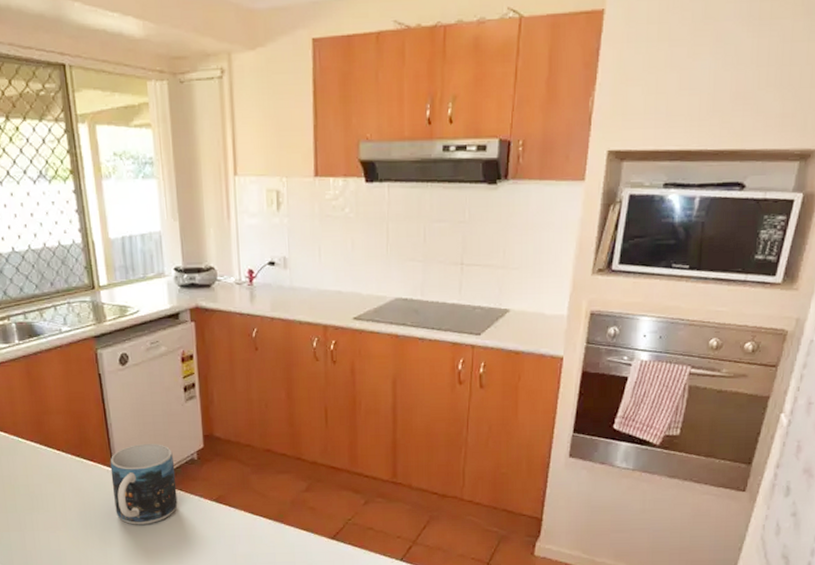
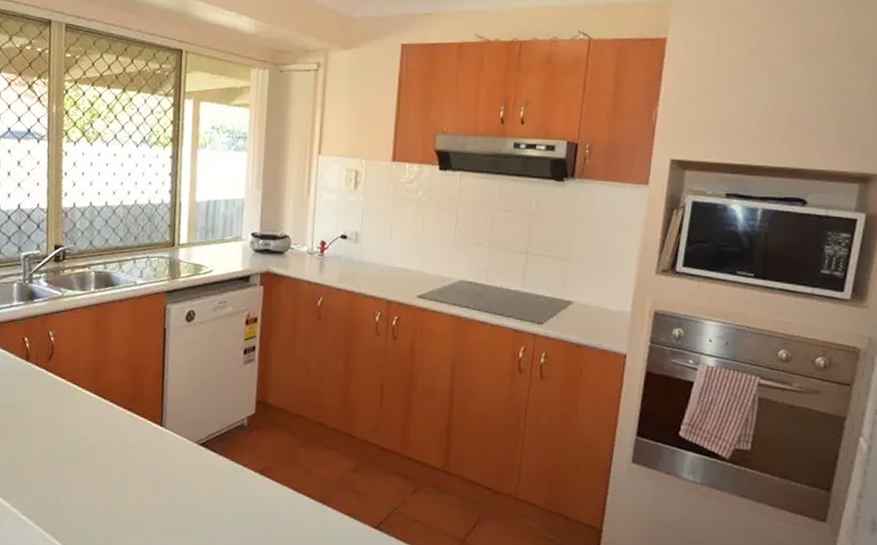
mug: present [110,444,178,525] -> none [156,403,224,491]

